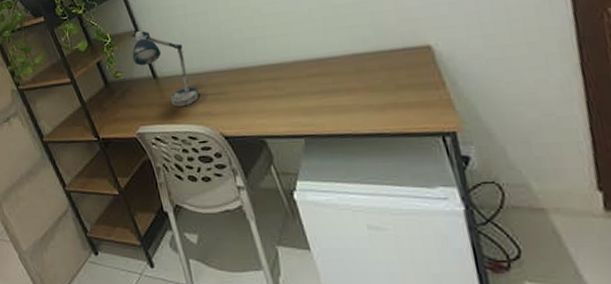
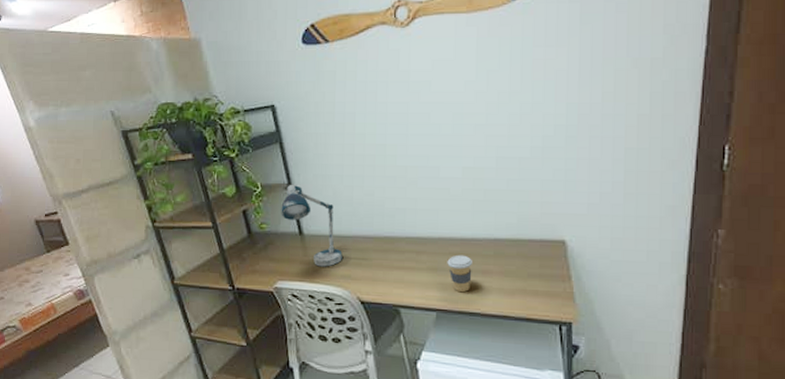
coffee cup: none [306,75,336,114] -> present [447,254,472,292]

